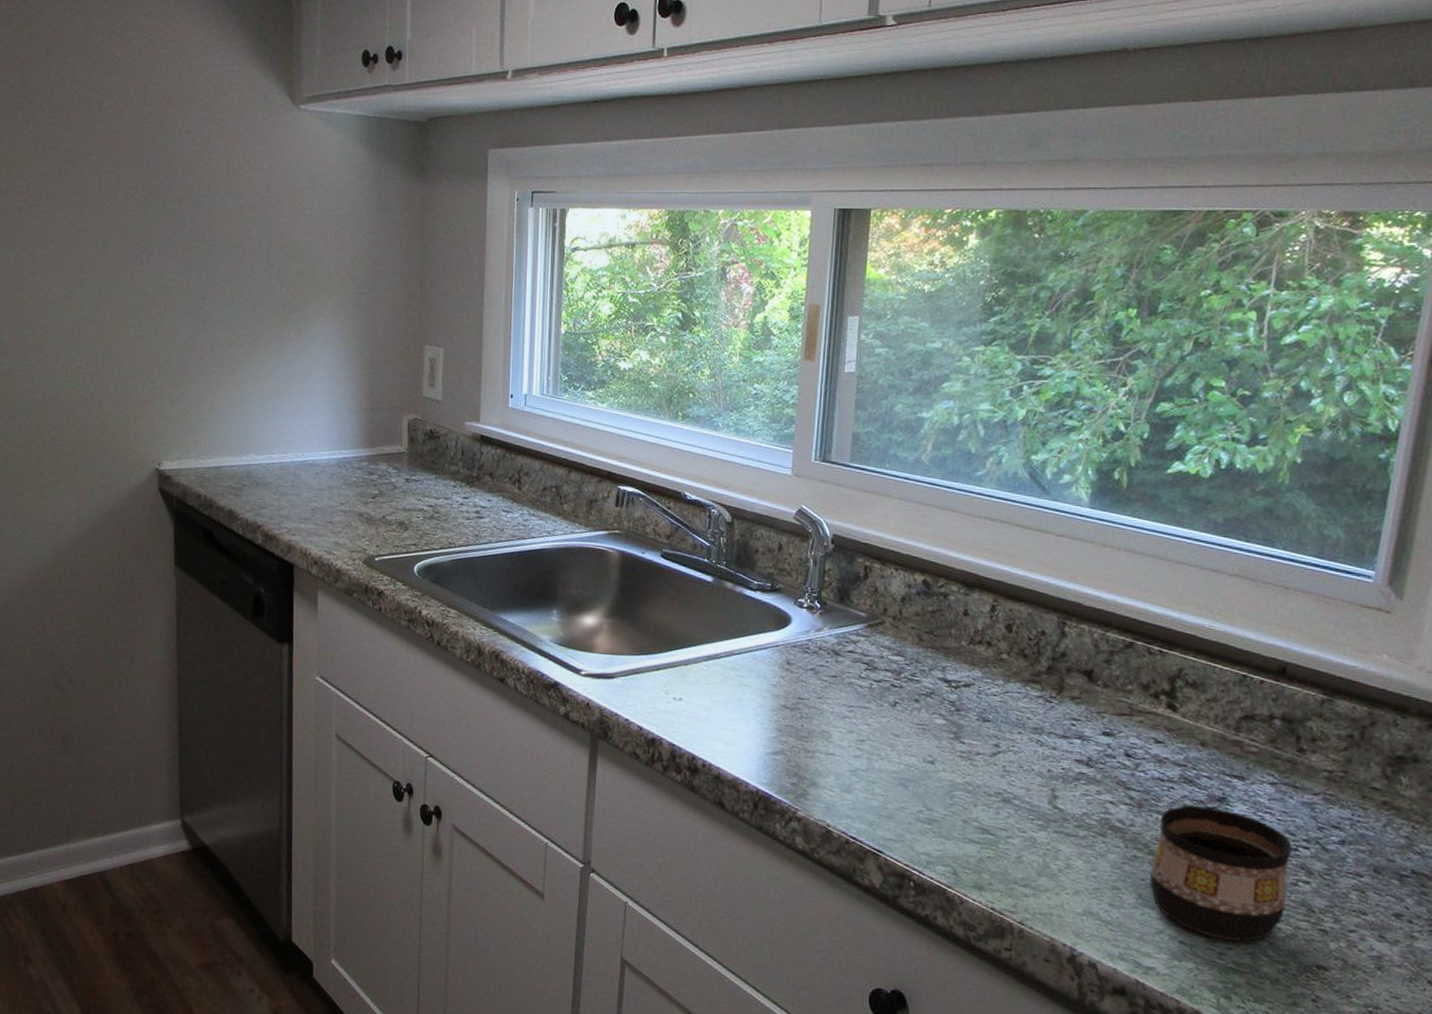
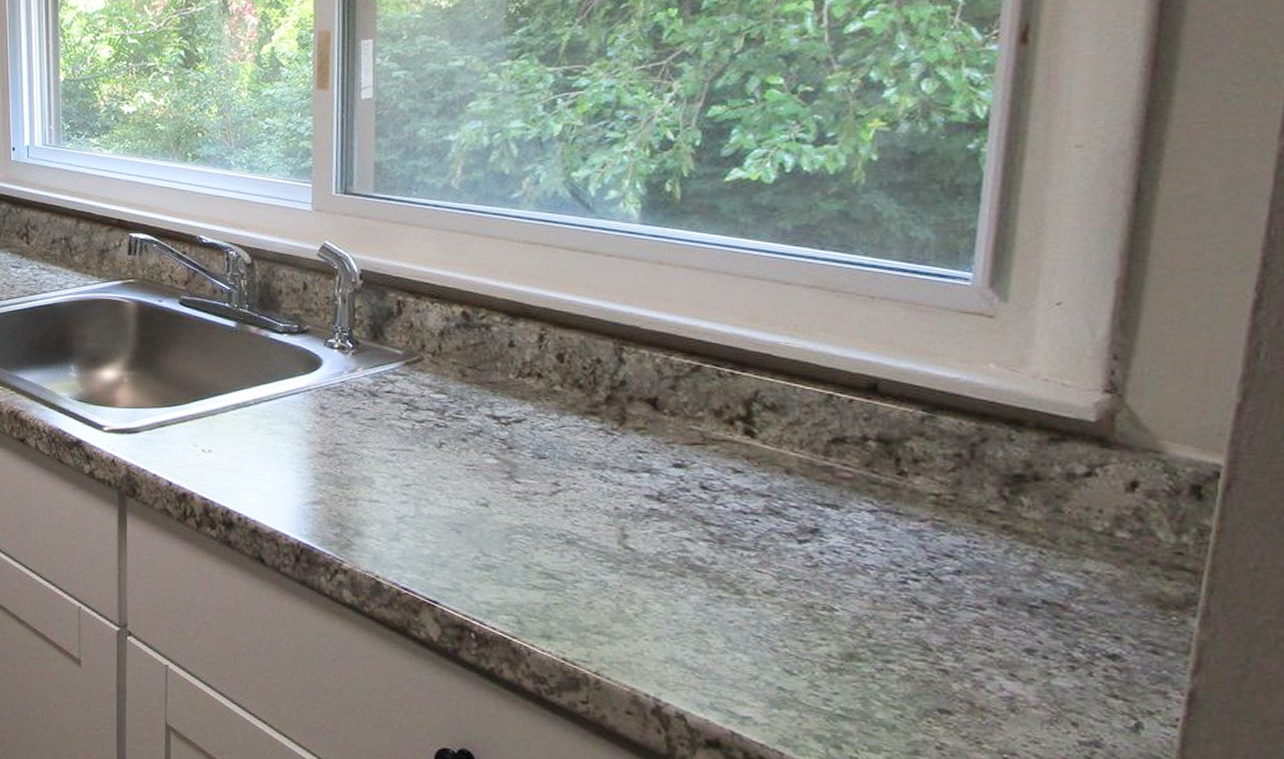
cup: present [1150,804,1292,942] -> none [739,538,900,686]

